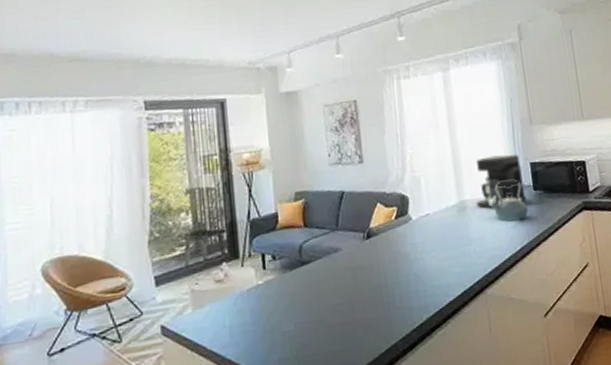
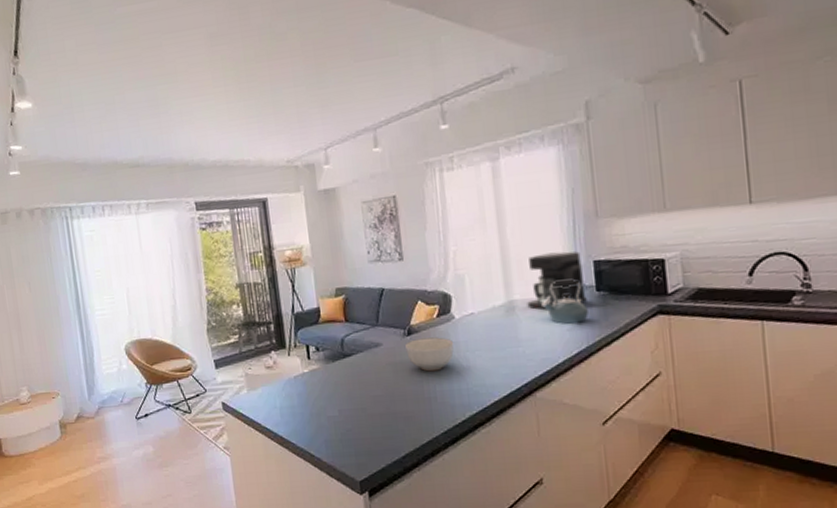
bowl: none [365,239,411,276] -> present [405,337,454,372]

